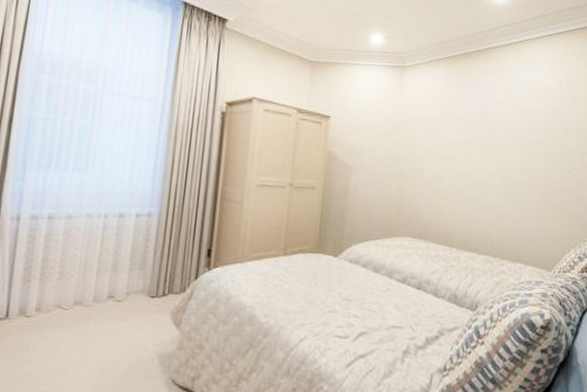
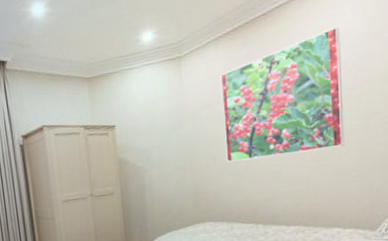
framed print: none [432,78,536,185] -> present [220,26,345,162]

